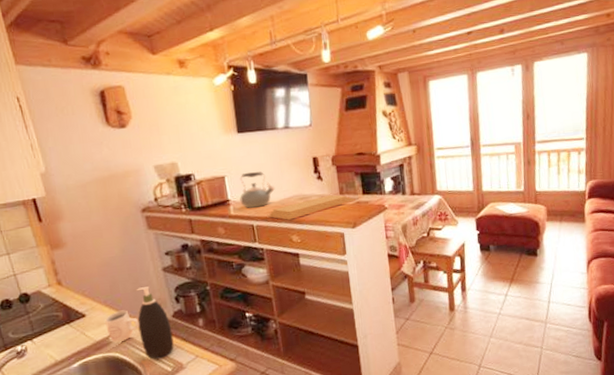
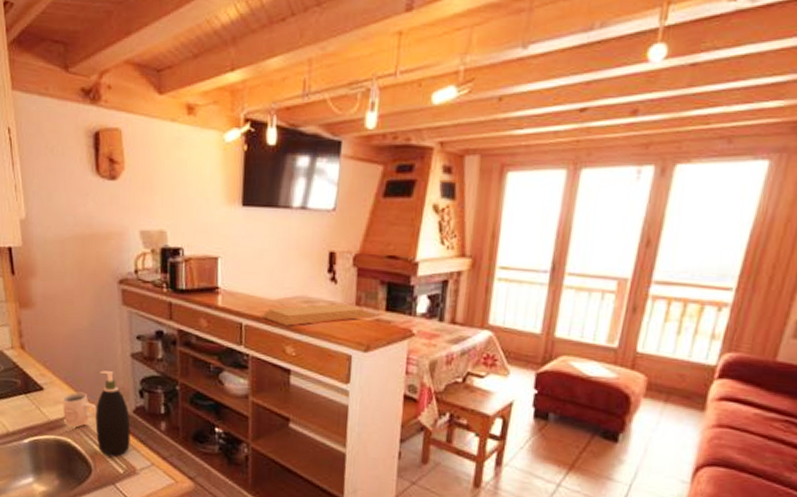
kettle: present [240,171,276,208] -> none [231,258,276,303]

